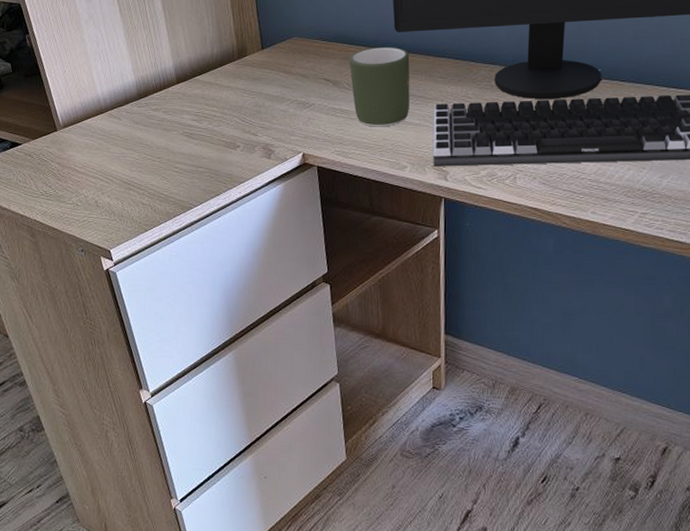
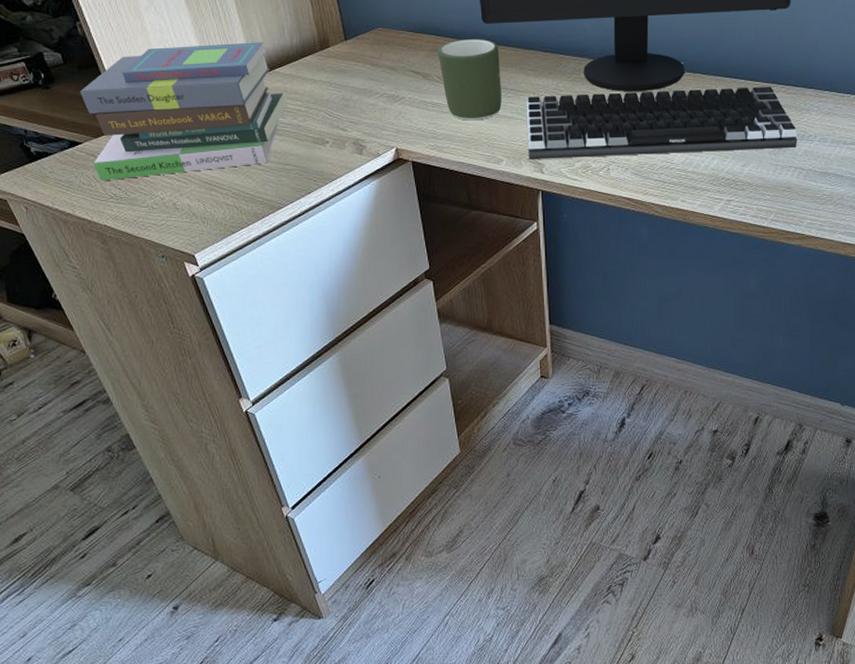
books: none [24,52,204,179] -> present [80,42,287,181]

